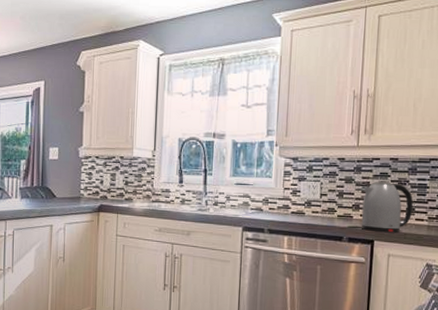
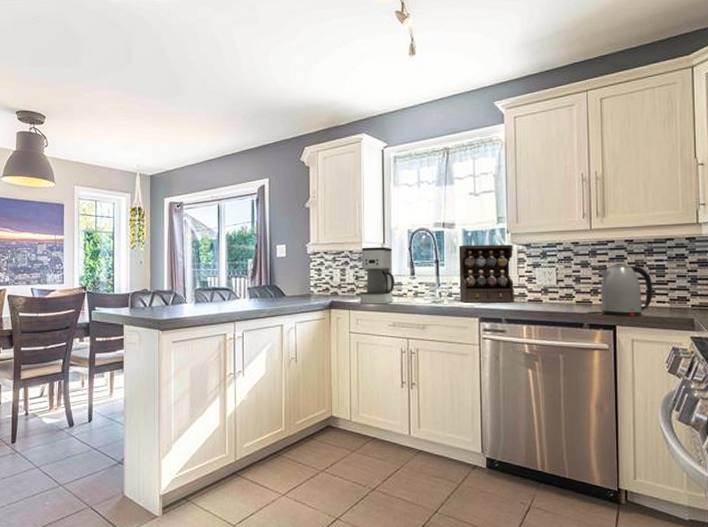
coffee maker: none [129,153,163,211] -> present [360,247,395,305]
spice rack: none [225,156,281,214] -> present [459,244,514,303]

